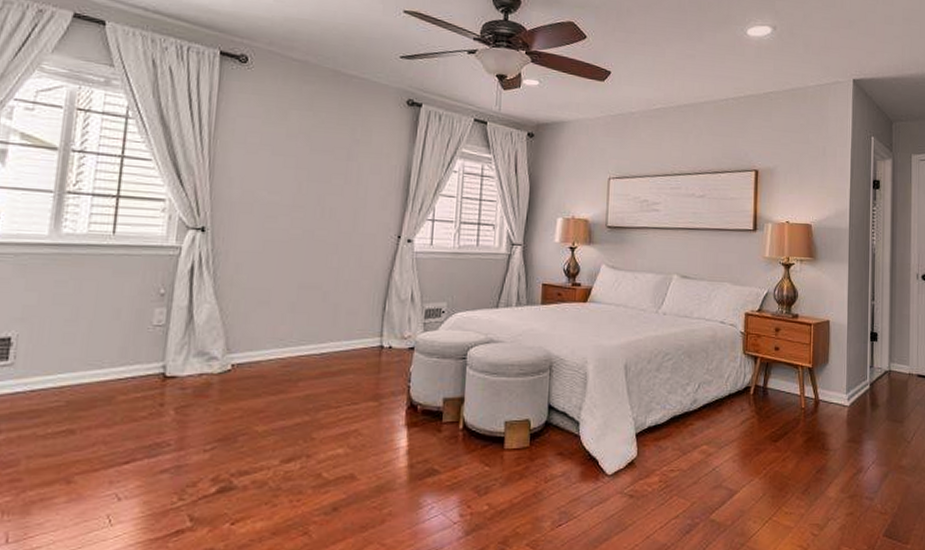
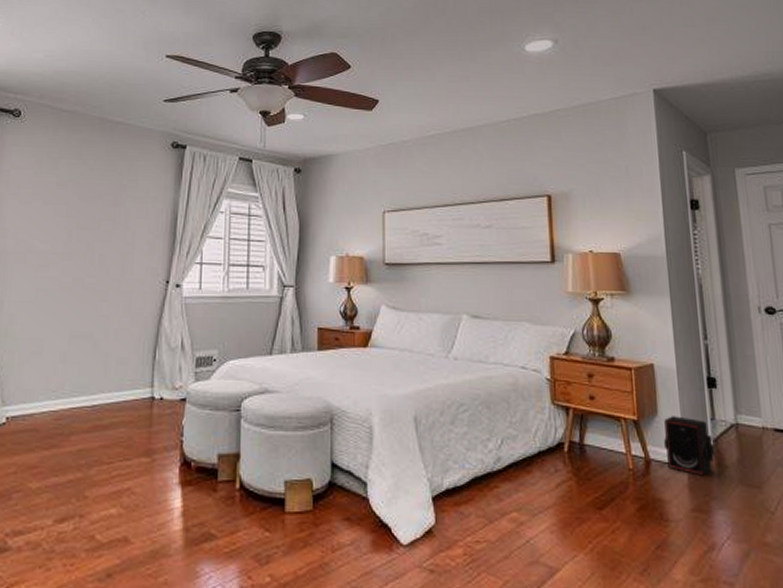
stereo: none [830,364,871,413] -> present [663,416,715,476]

